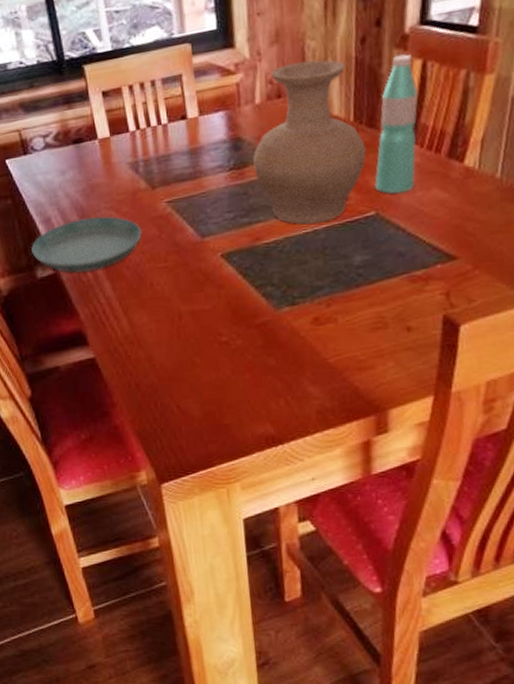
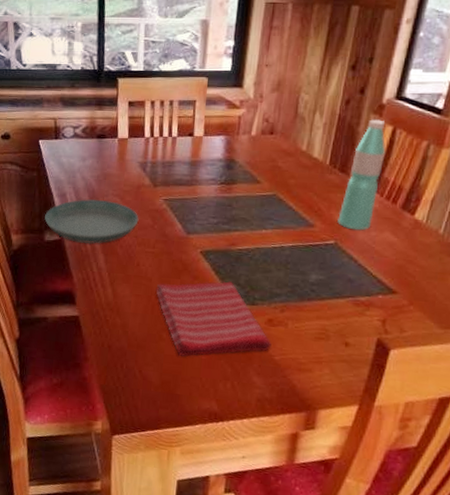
dish towel: none [178,283,323,380] -> present [156,281,272,356]
vase: present [253,59,366,225] -> none [240,109,336,242]

